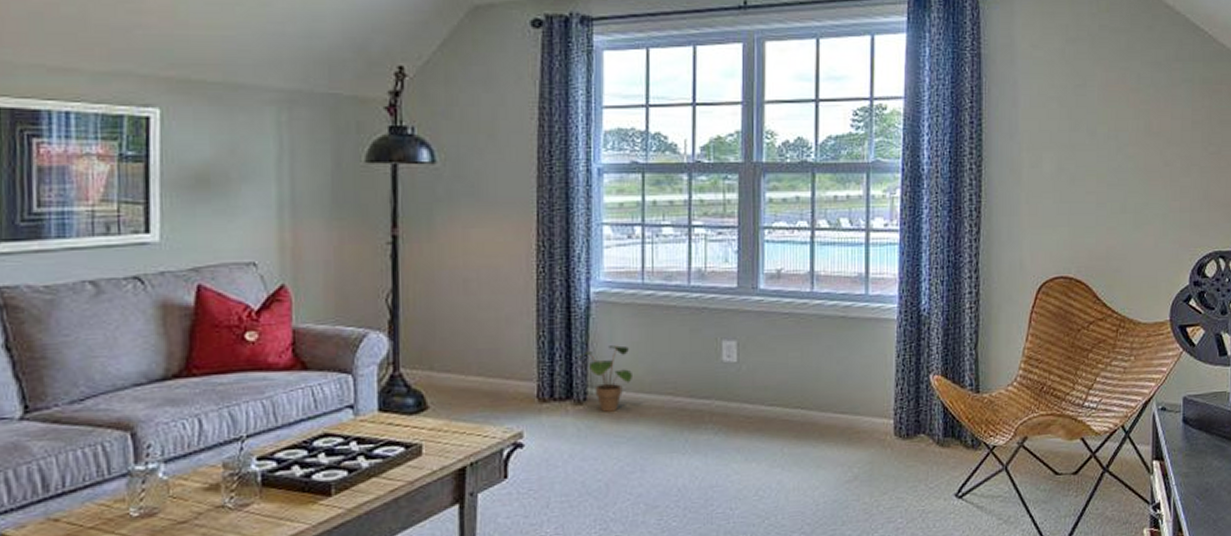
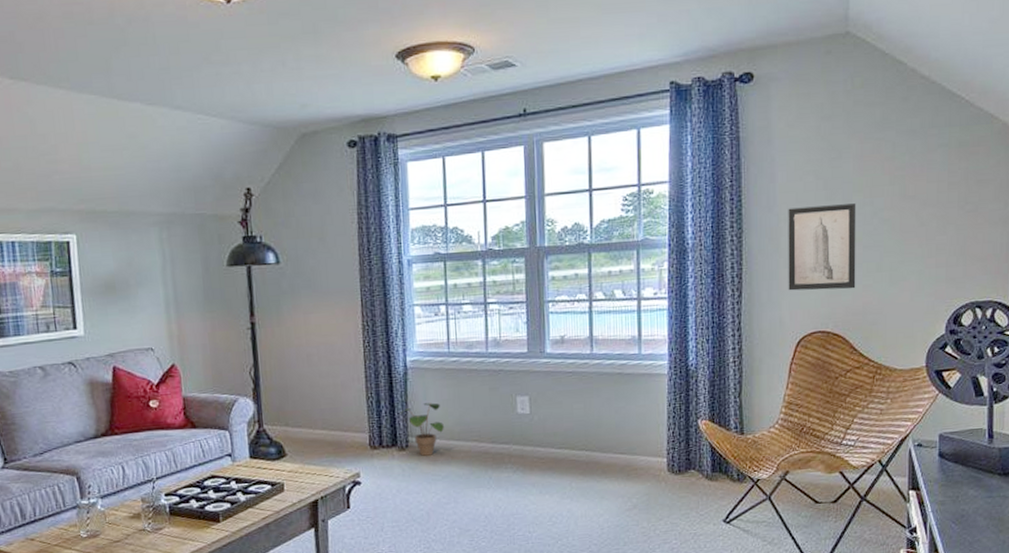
wall art: none [1029,136,1101,231] -> present [788,203,856,291]

